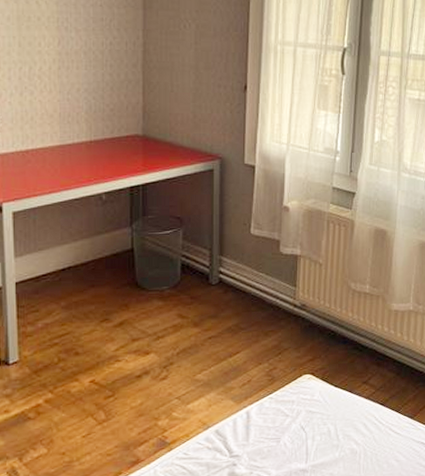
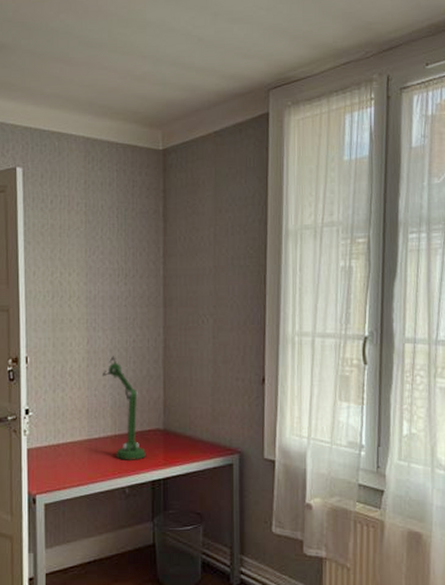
desk lamp: none [75,58,124,168] -> present [101,356,146,462]

